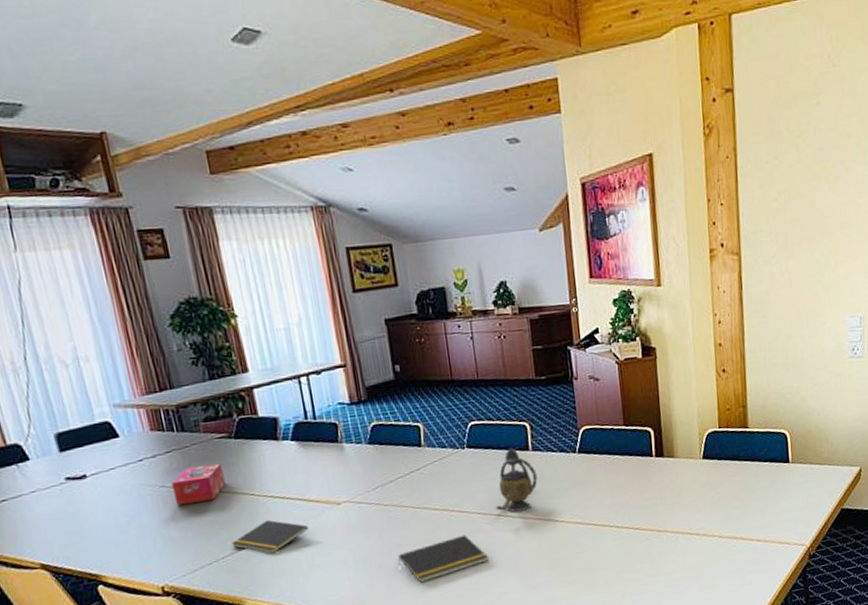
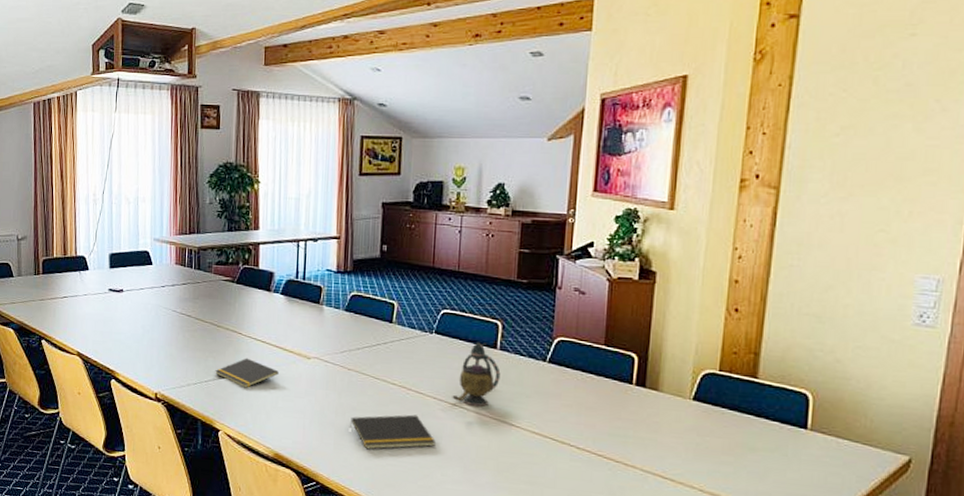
tissue box: present [171,463,225,505] -> none [180,299,222,331]

